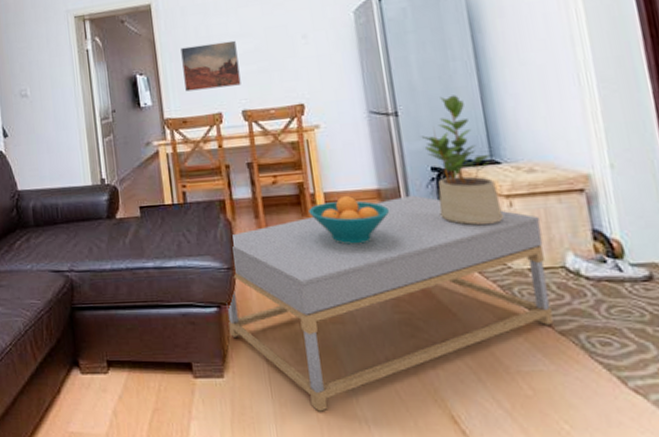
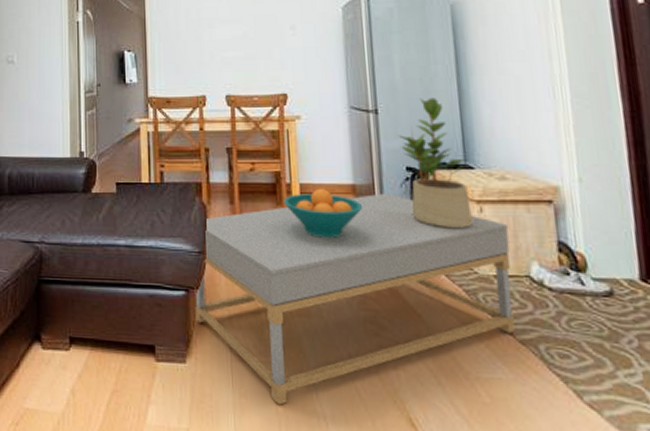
wall art: present [180,40,241,92] -> none [170,25,227,72]

